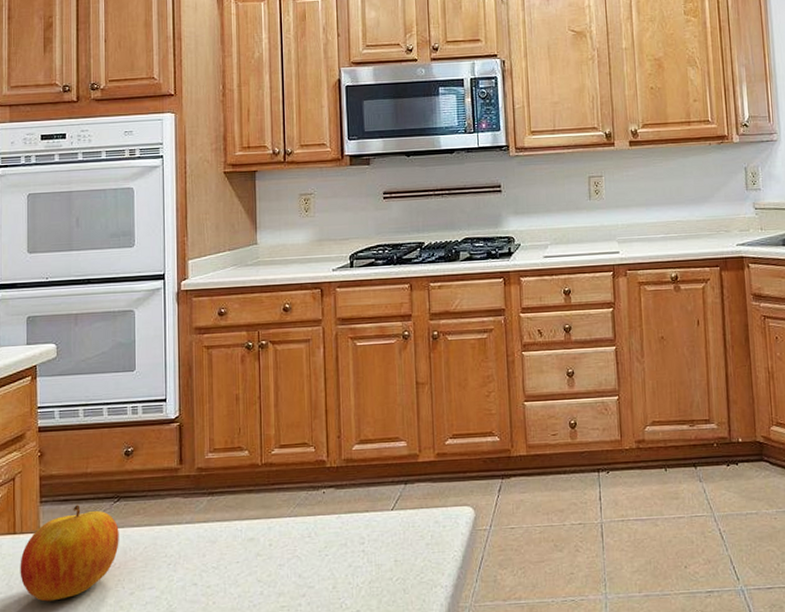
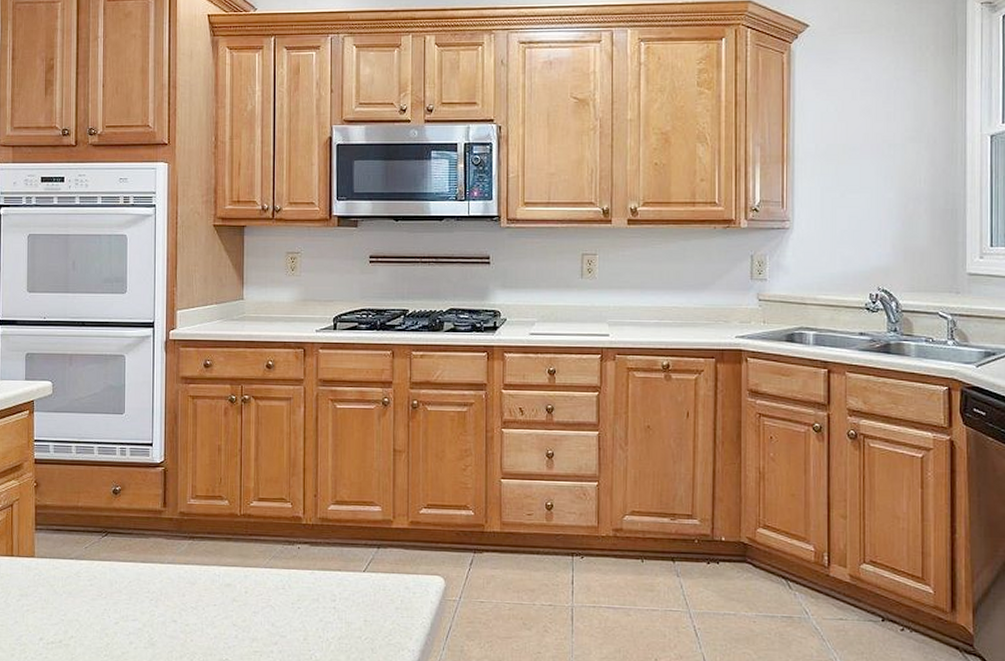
apple: present [20,504,119,602] -> none [16,535,106,622]

